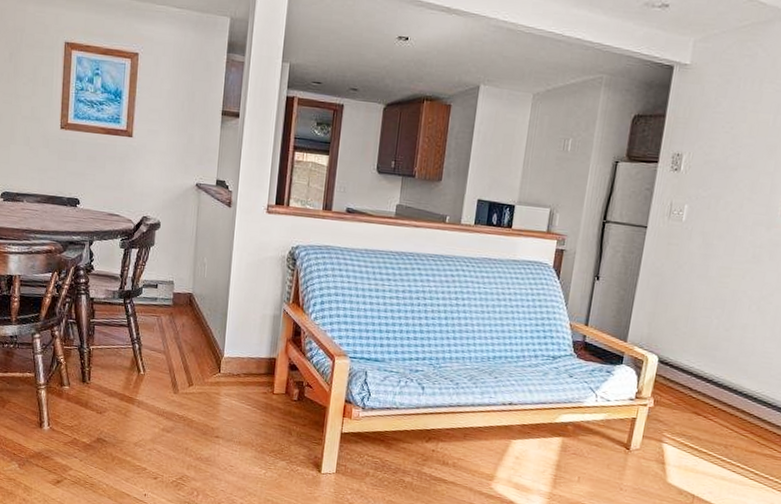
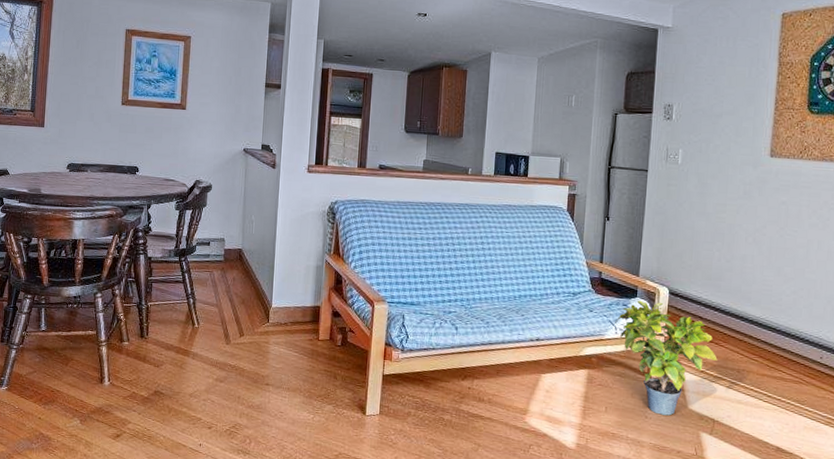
potted plant: none [596,367,704,489] -> present [615,300,718,416]

